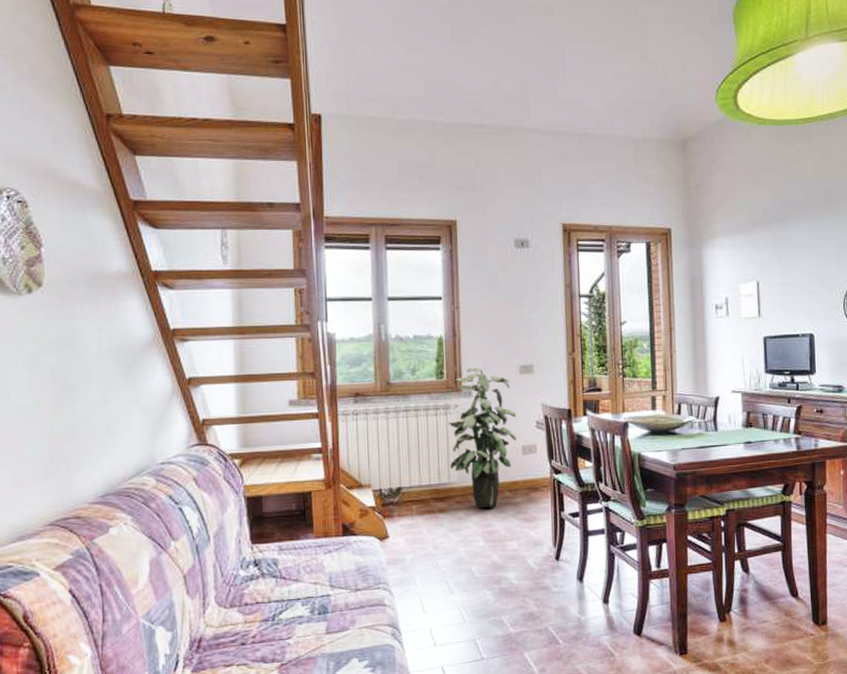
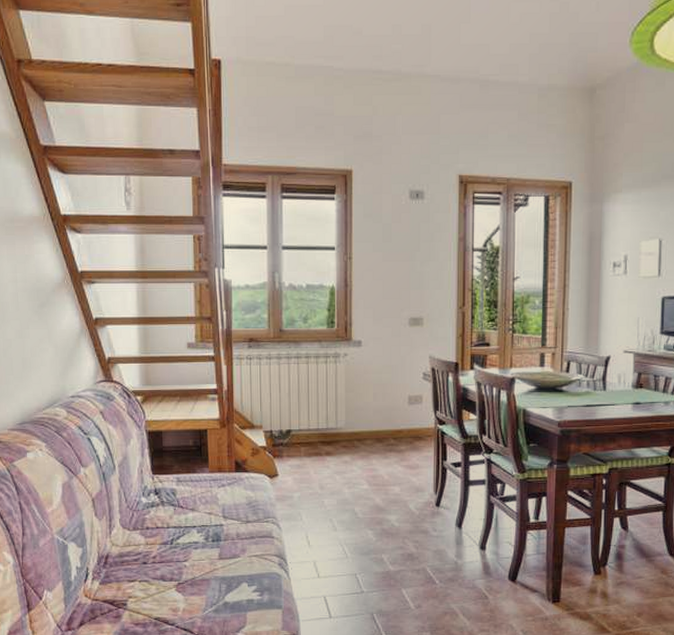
indoor plant: present [448,367,517,508] -> none [337,317,404,454]

